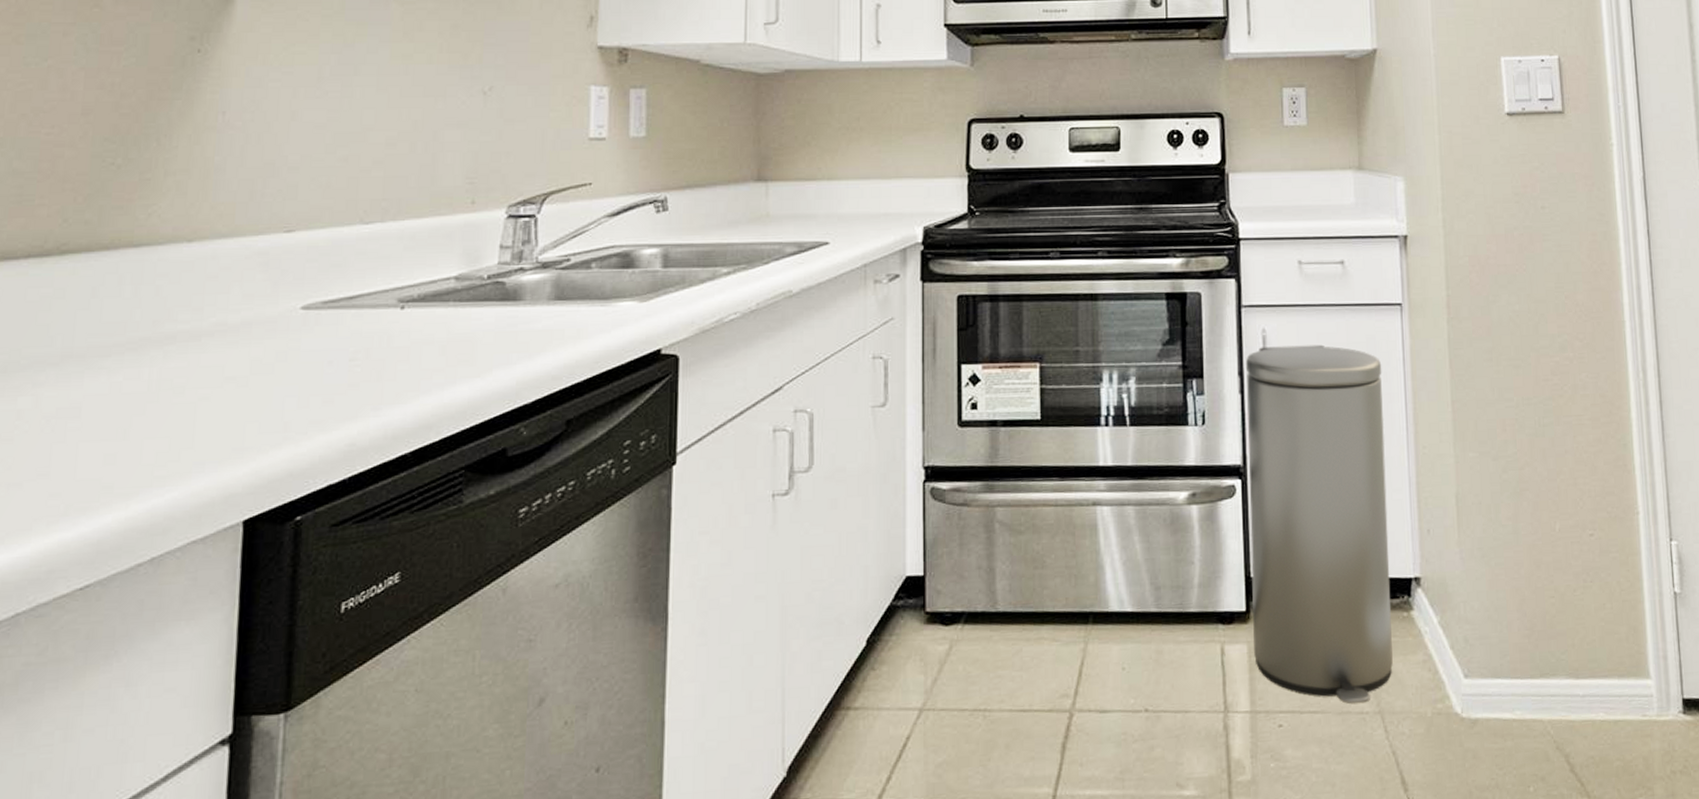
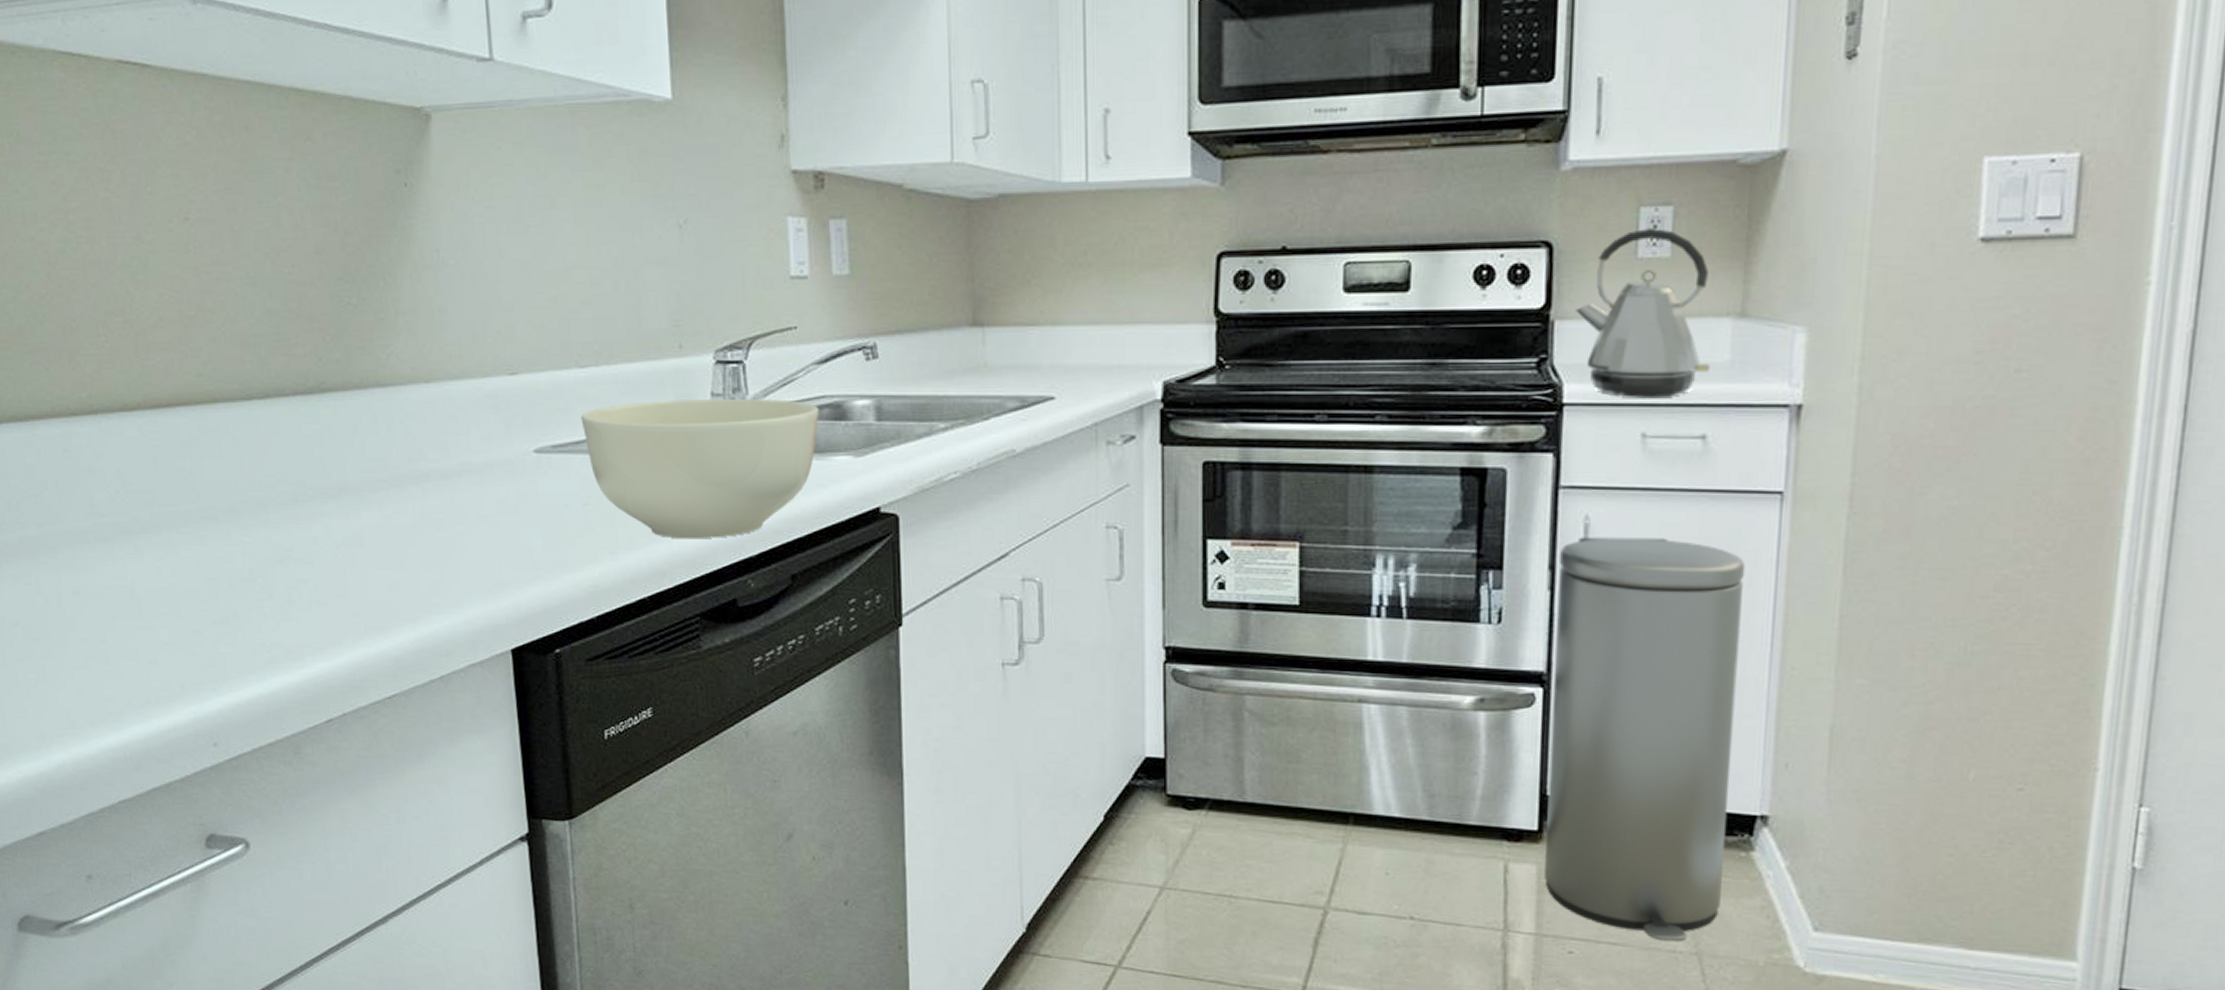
bowl: none [358,250,608,391] -> present [581,398,820,539]
kettle: none [1243,104,1342,232] -> present [1575,228,1711,397]

